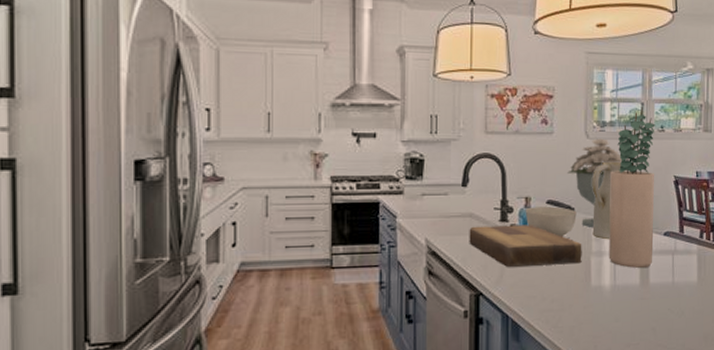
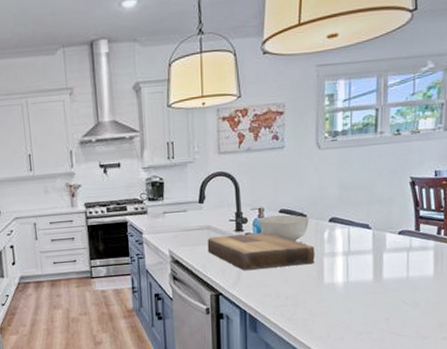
bouquet: present [568,138,627,227] -> none [299,147,360,231]
ceramic pitcher: present [592,161,622,240] -> none [324,168,354,242]
vase: present [609,107,655,268] -> none [341,113,391,266]

